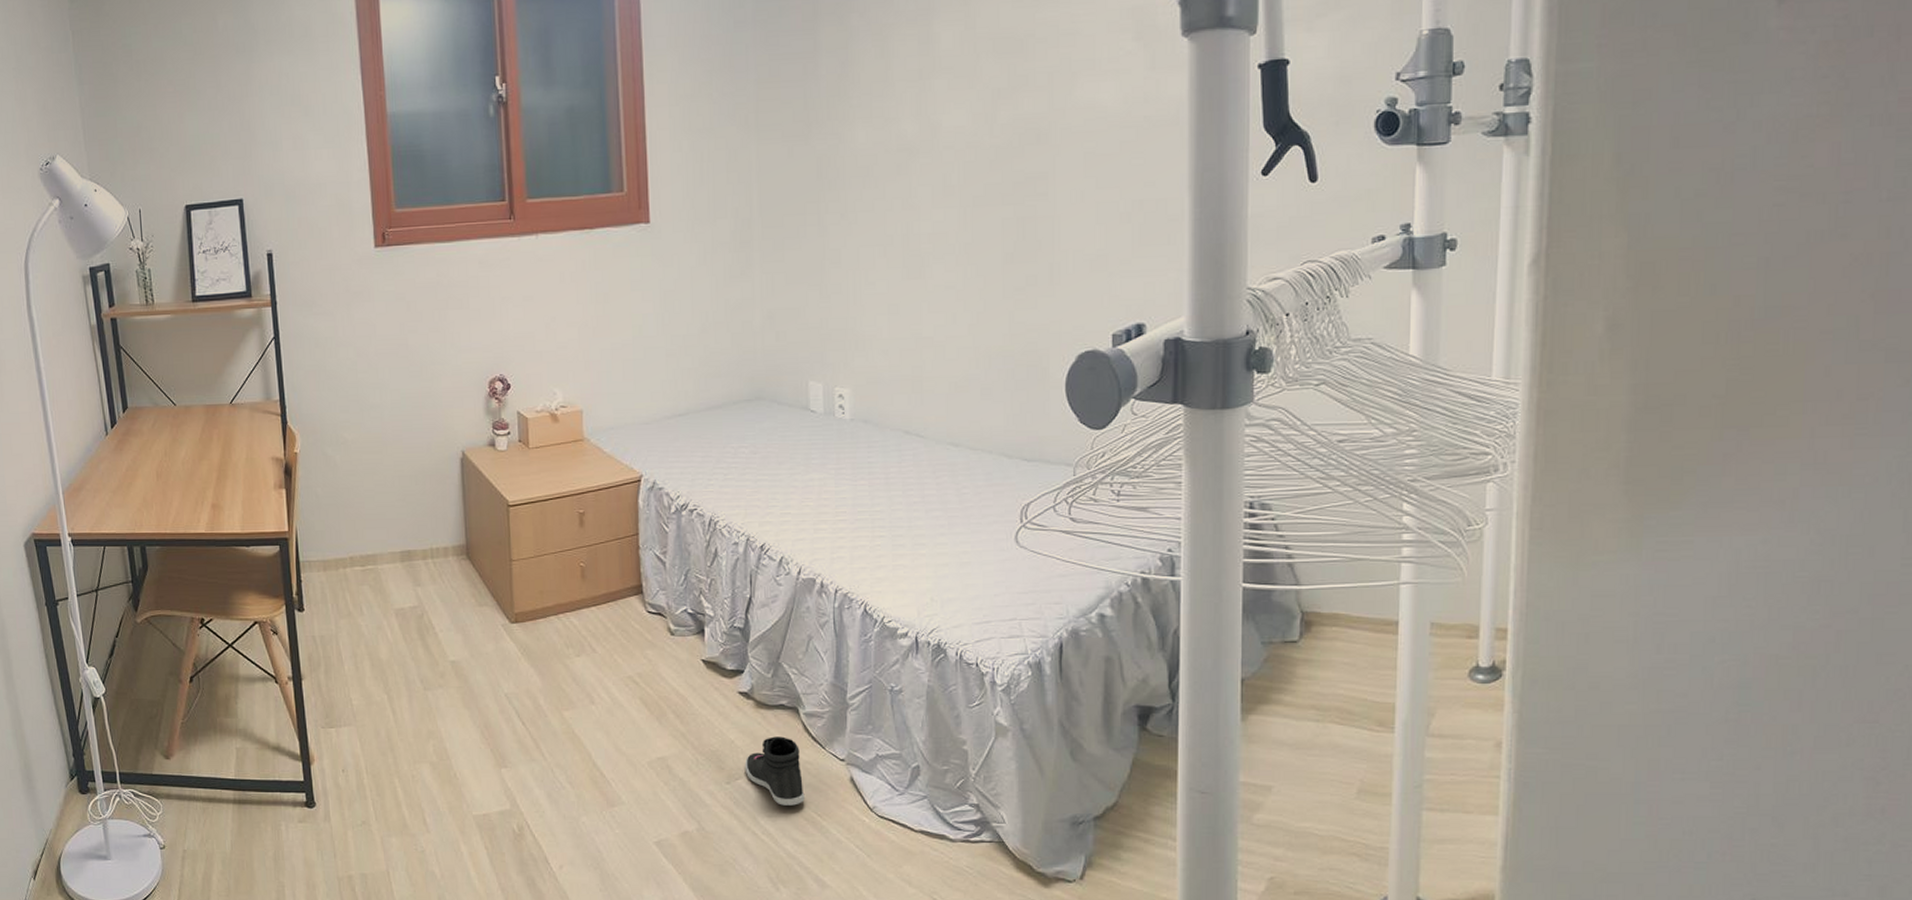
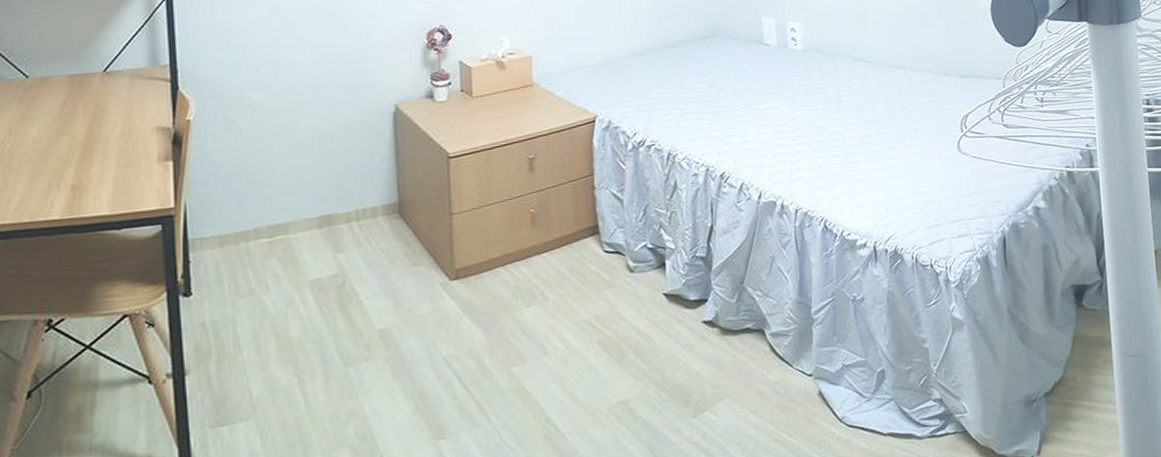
sneaker: present [744,736,805,806] -> none [711,360,774,431]

